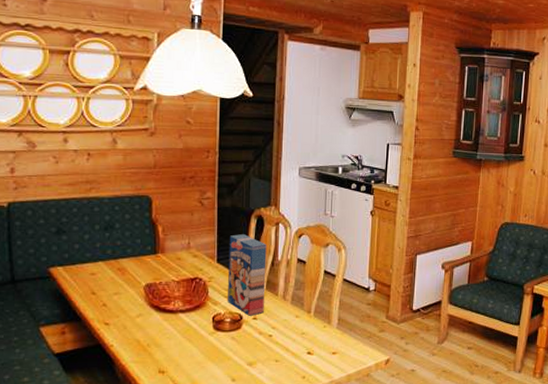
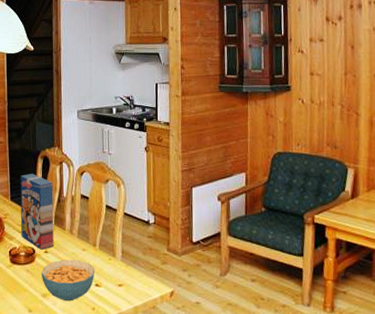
cereal bowl: none [248,326,308,370] -> present [42,259,95,301]

